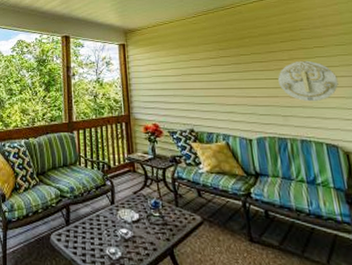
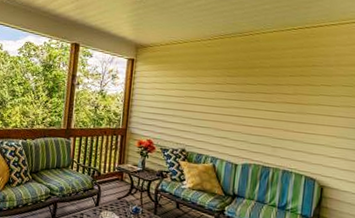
wall decoration: present [278,60,339,102] -> none [277,96,335,138]

